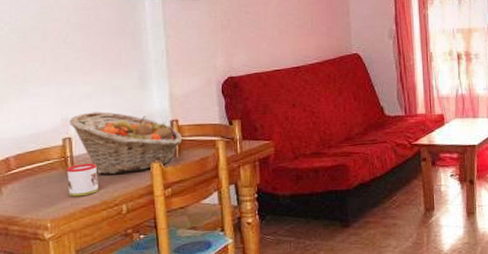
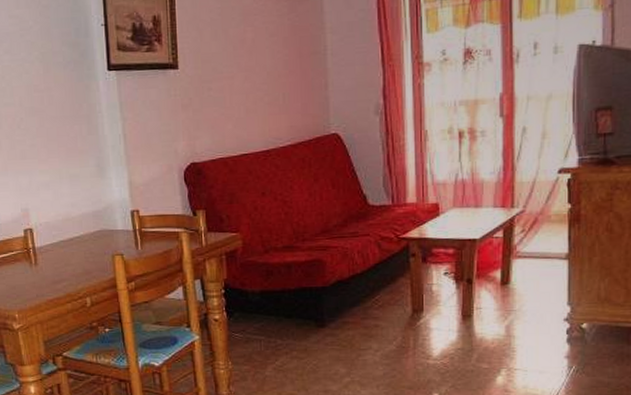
mug: present [67,163,98,197] -> none [30,255,62,289]
fruit basket: present [68,112,182,175] -> none [28,202,143,267]

